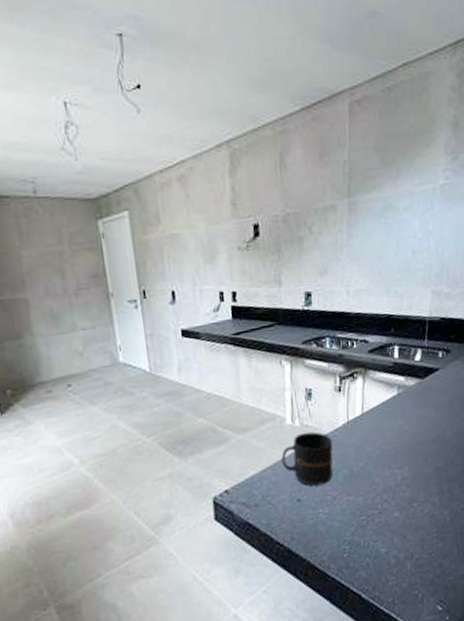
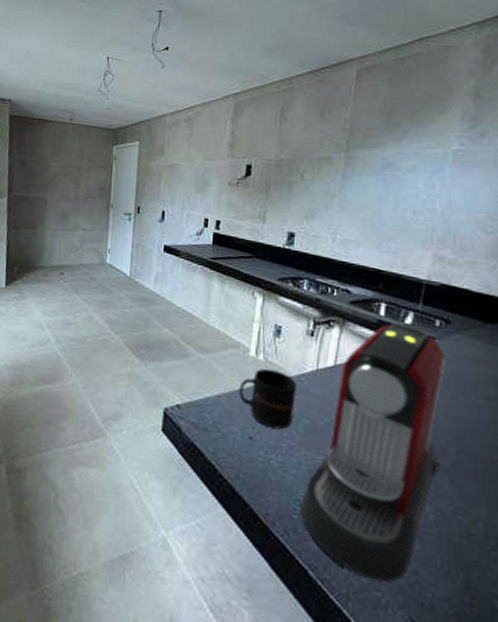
coffee maker: none [348,361,451,583] -> present [299,322,445,582]

